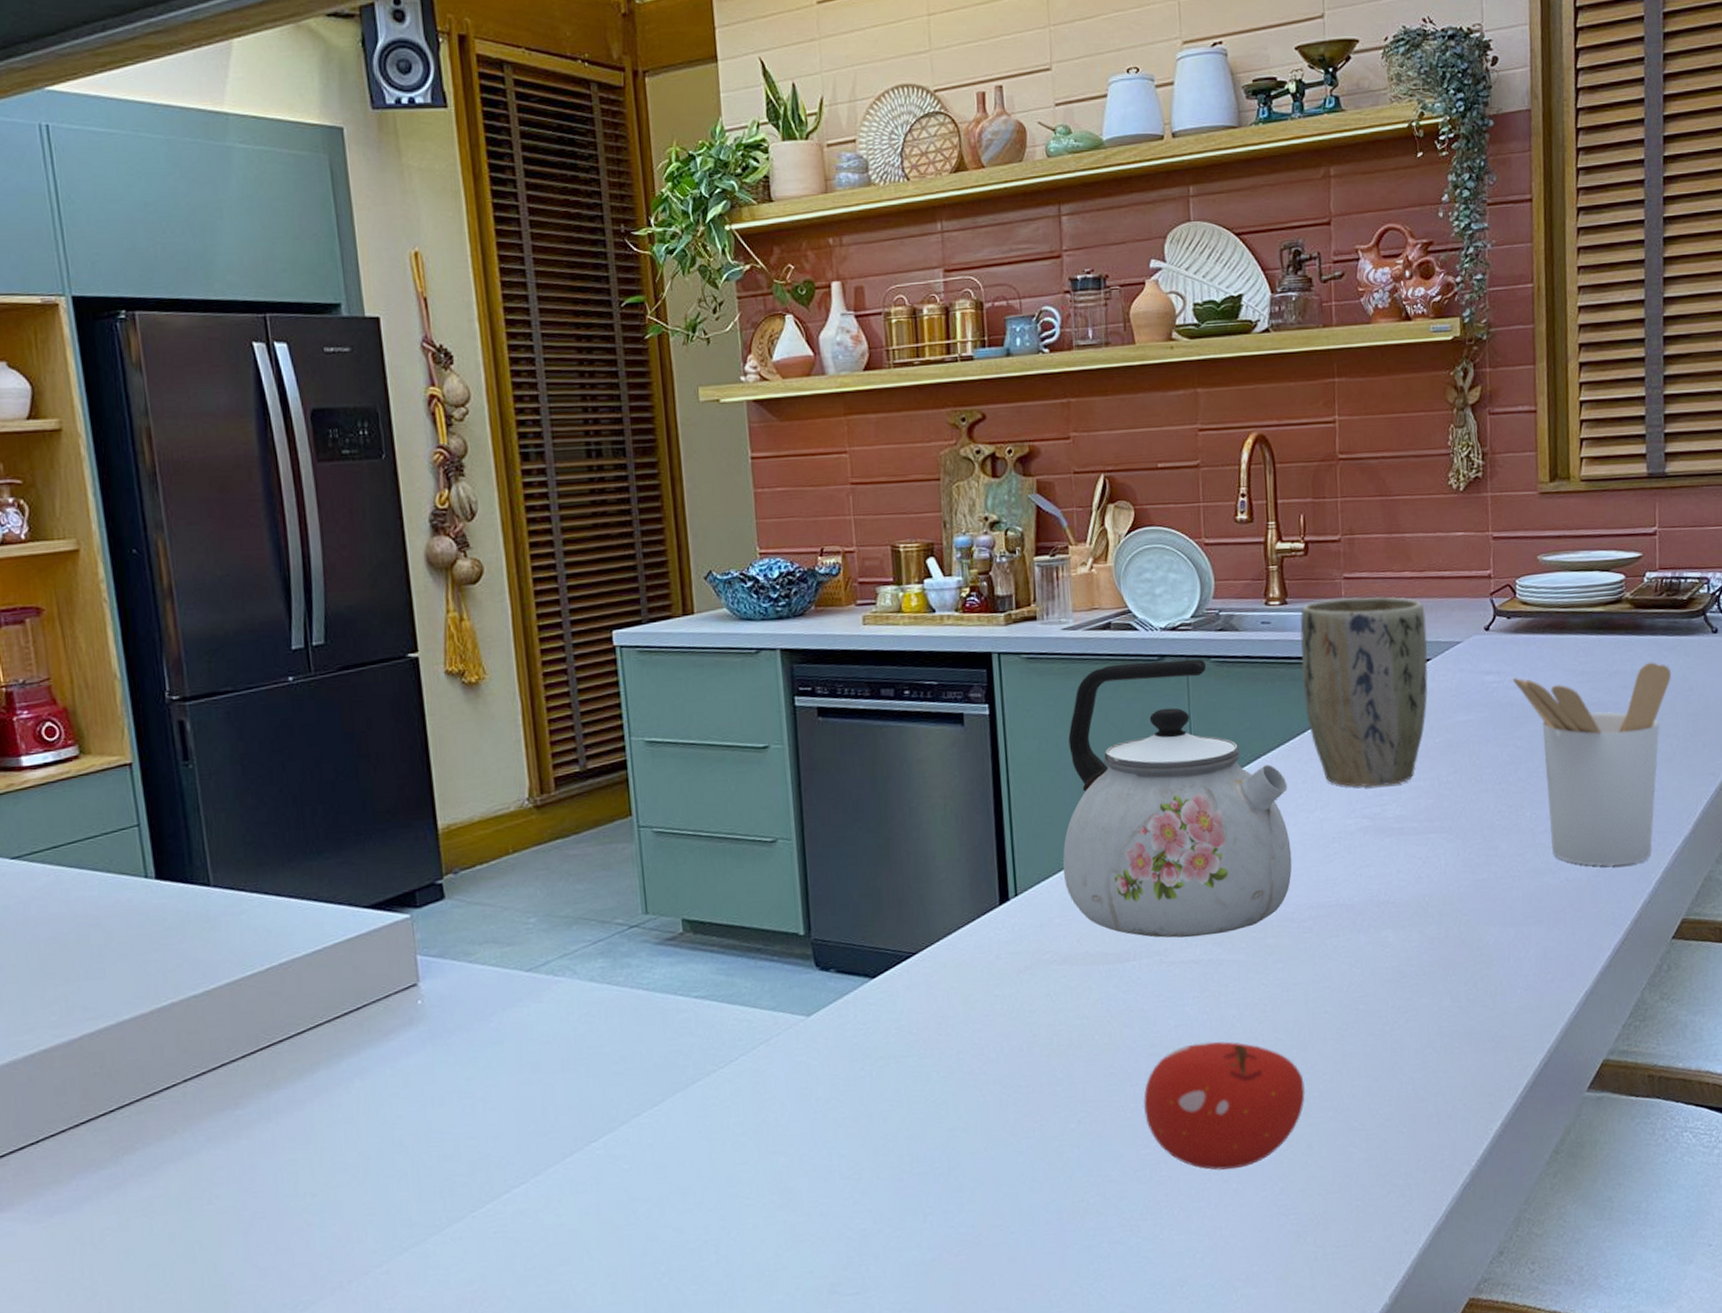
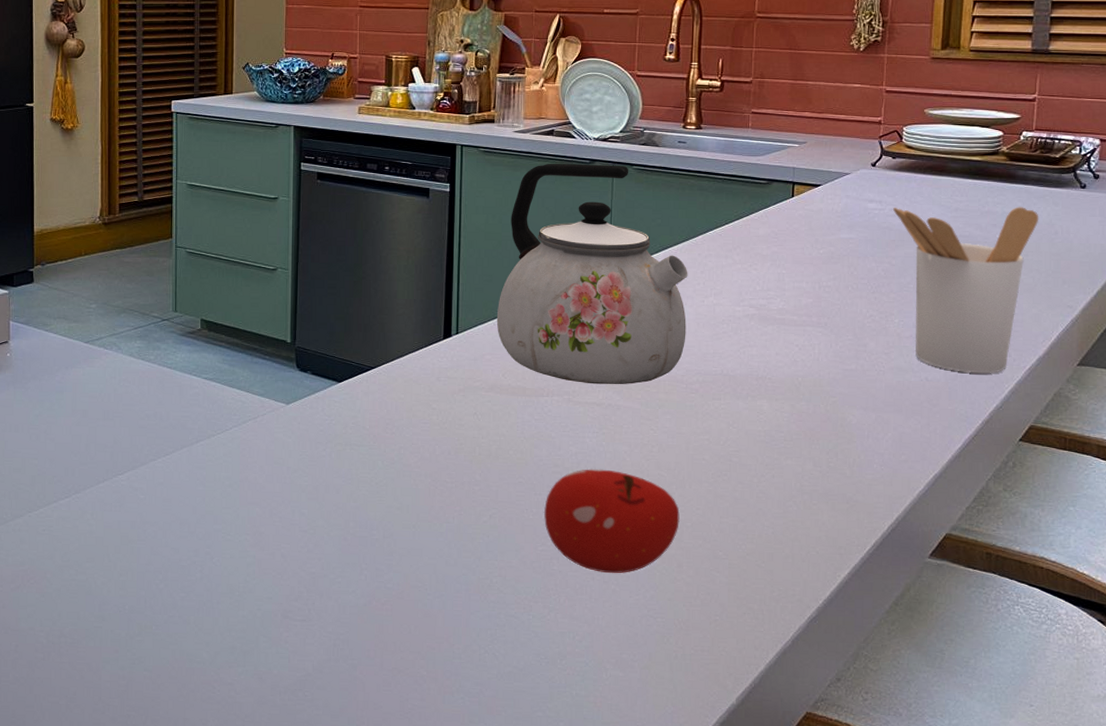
plant pot: present [1300,596,1428,787] -> none [708,129,820,283]

